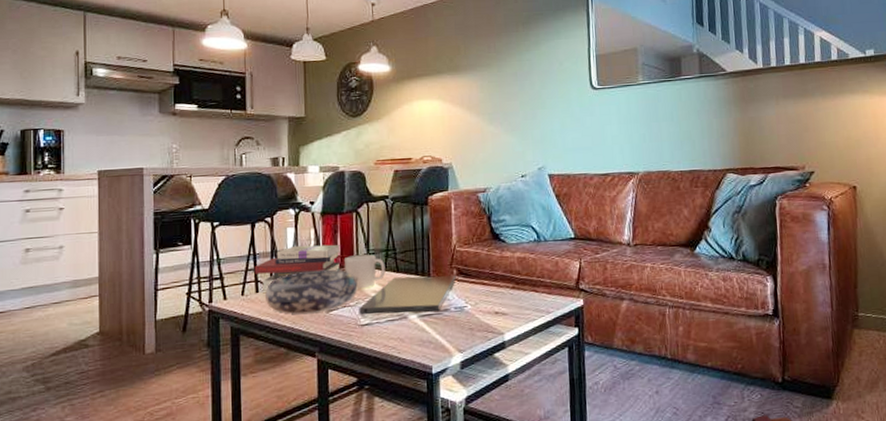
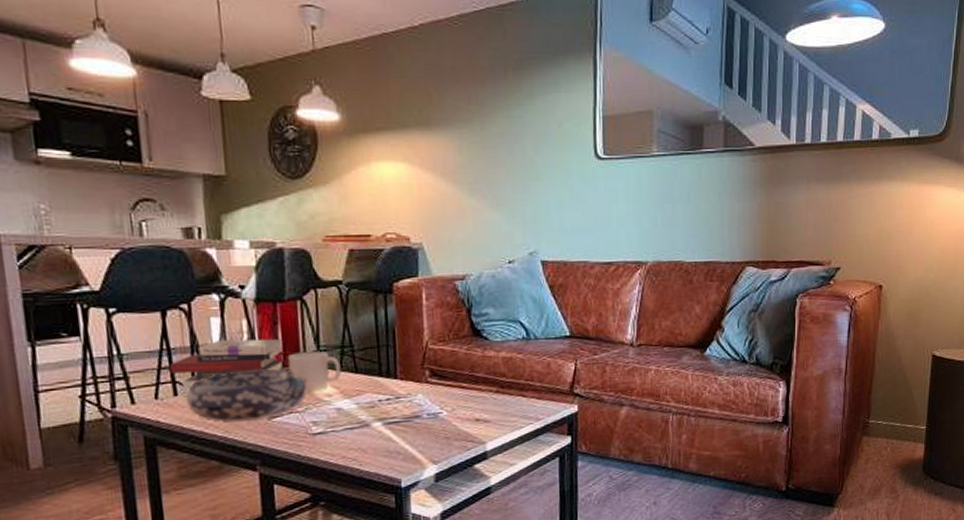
tablet: present [359,275,456,314] -> none [309,377,429,421]

